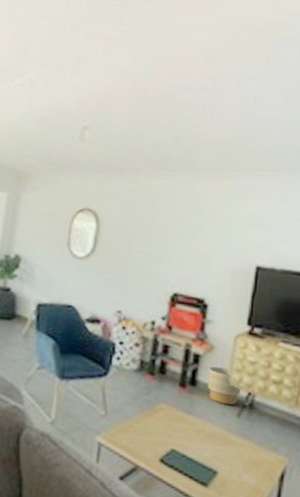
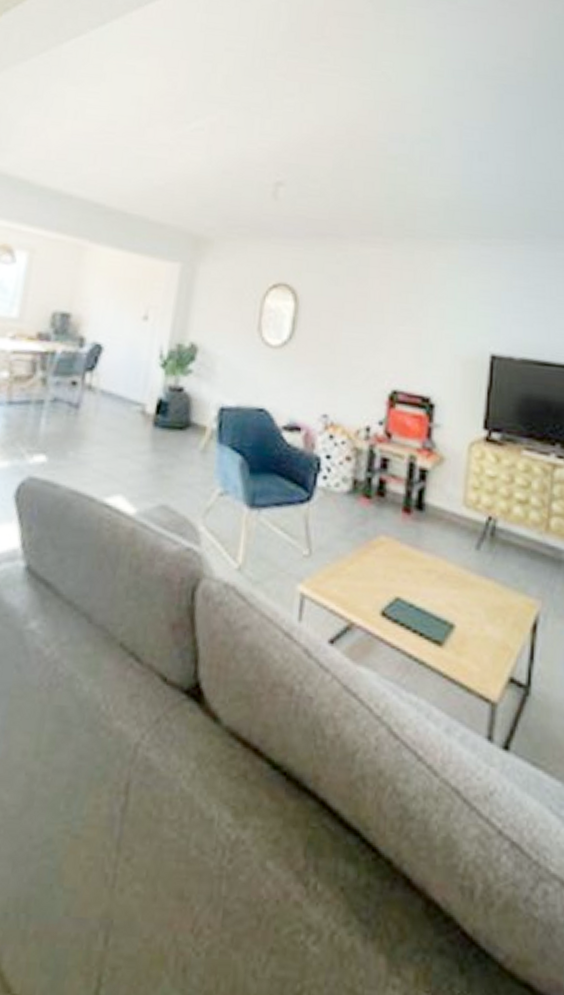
planter: present [207,366,242,405] -> none [437,484,480,534]

